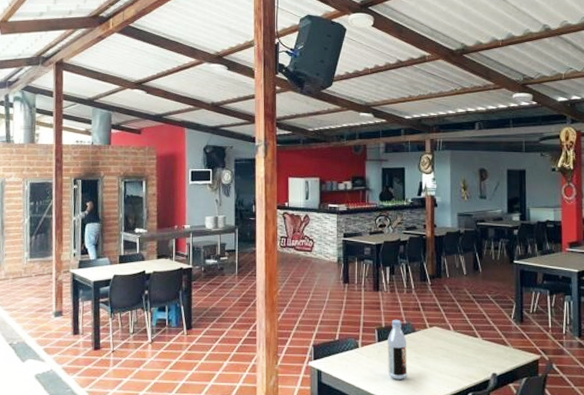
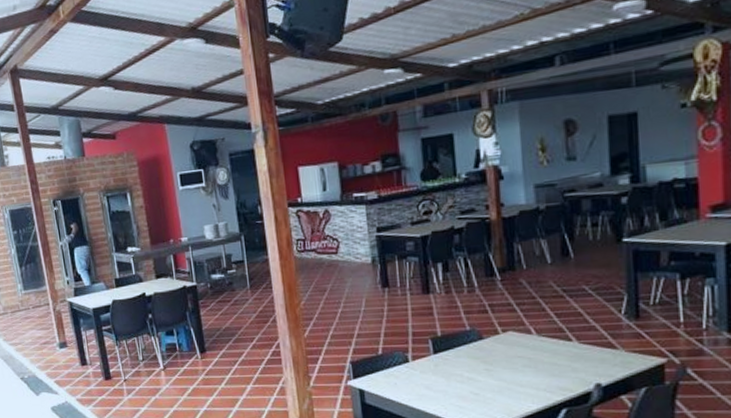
beverage bottle: present [387,319,408,380] -> none [445,325,476,396]

